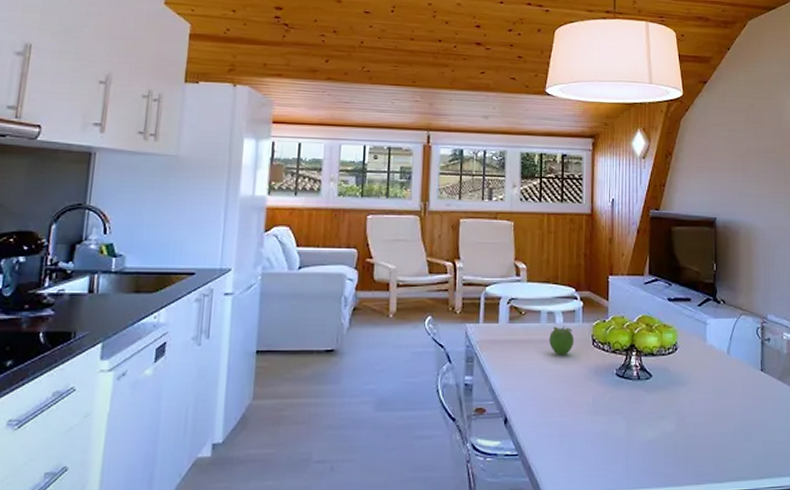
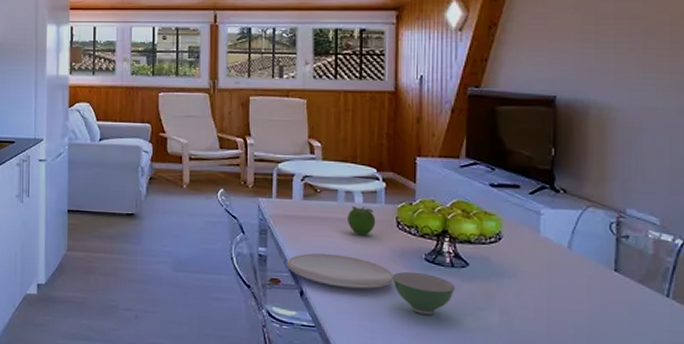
plate: none [491,376,590,411] -> present [286,253,394,290]
bowl: none [588,388,641,430] -> present [392,271,456,316]

